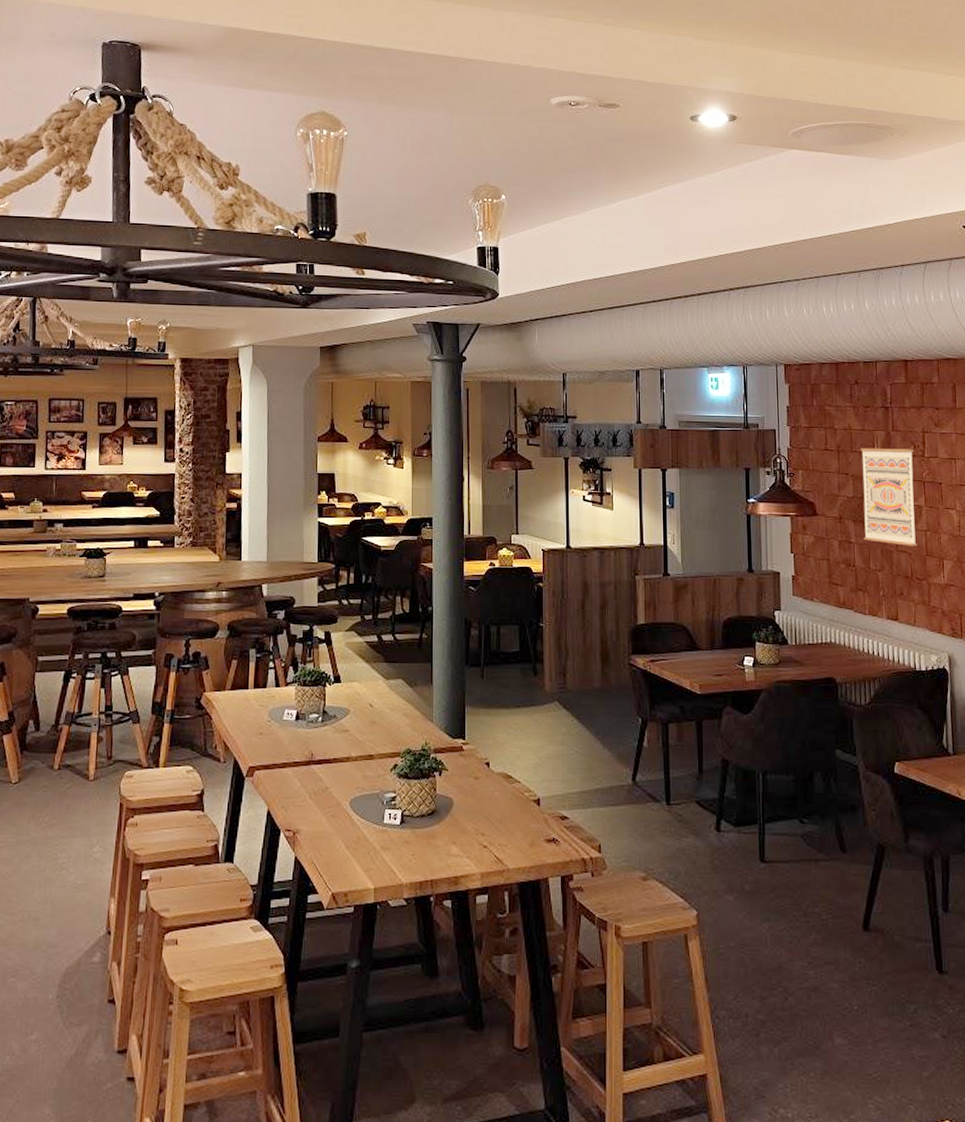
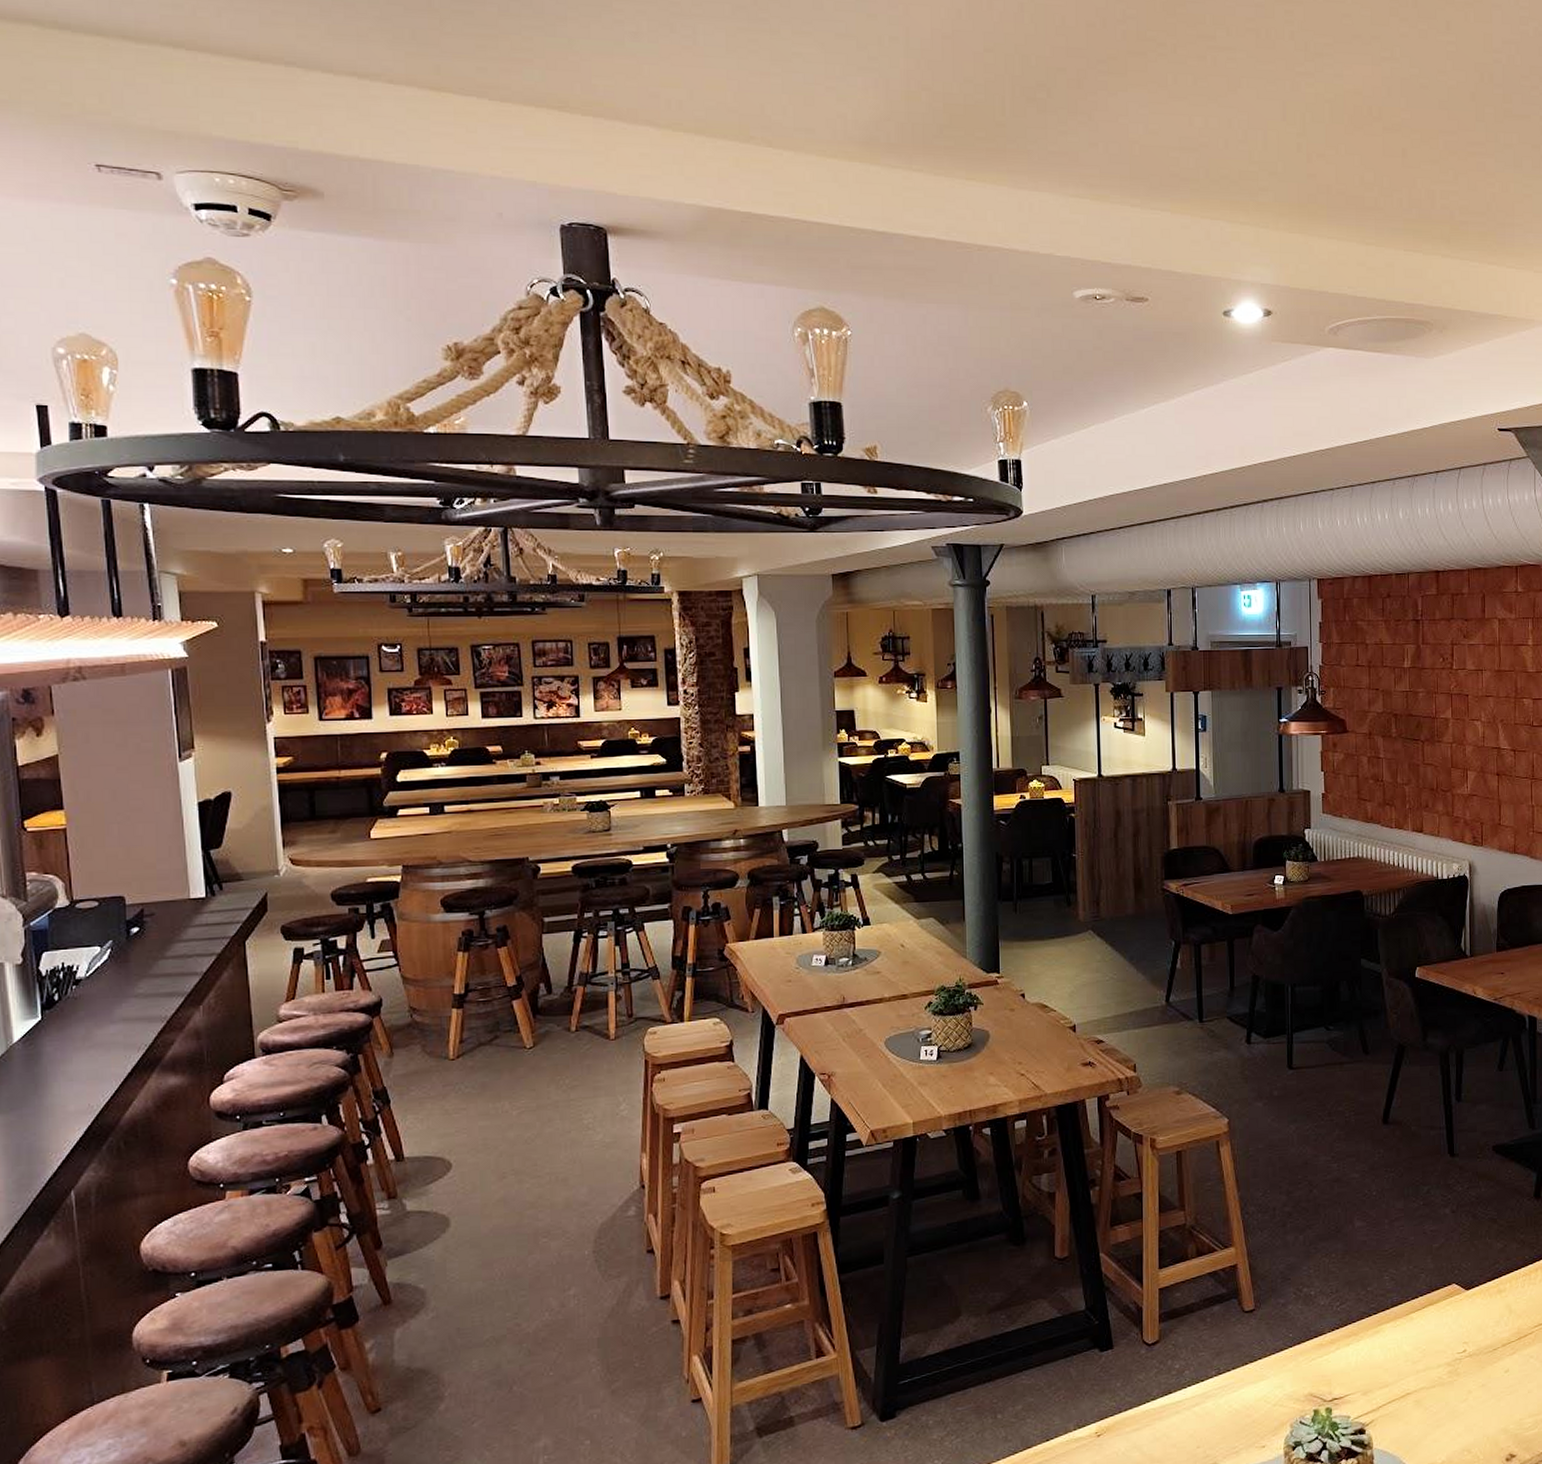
wall art: present [860,448,917,546] -> none [1391,662,1443,759]

